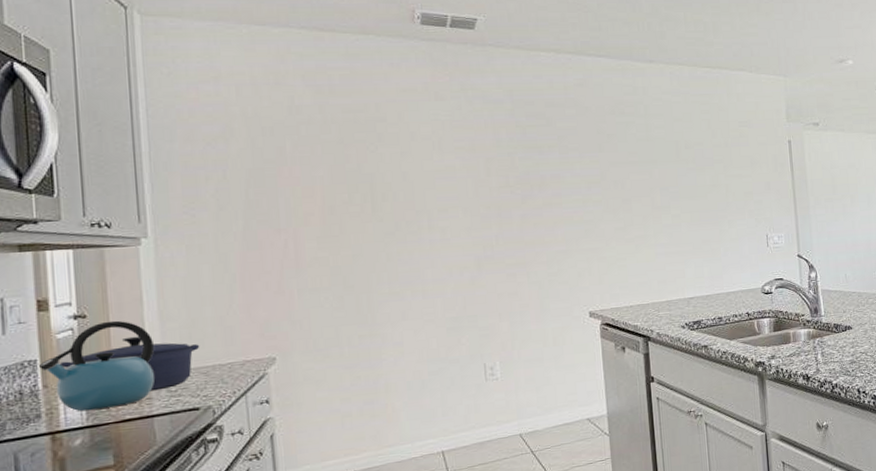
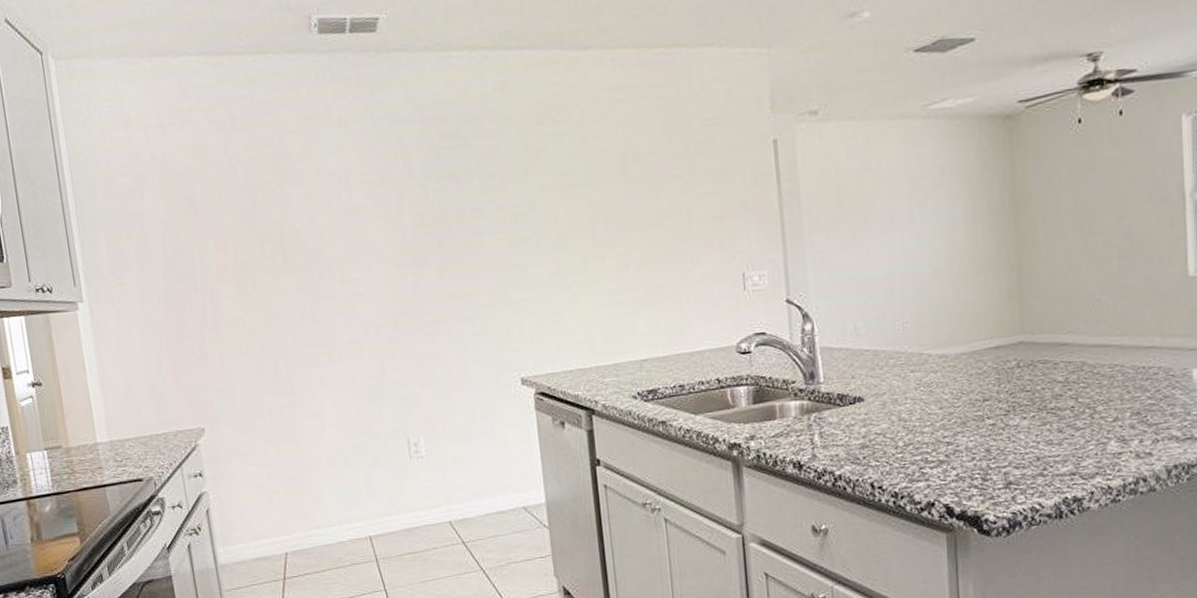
kettle: present [38,320,155,411] -> none [9,388,103,479]
cooking pot: present [59,336,200,391] -> none [25,404,138,461]

